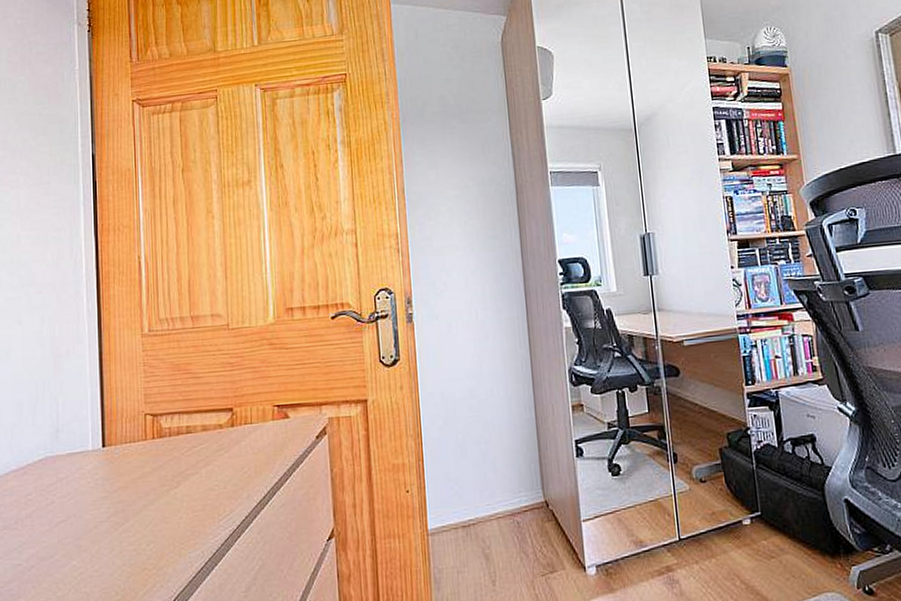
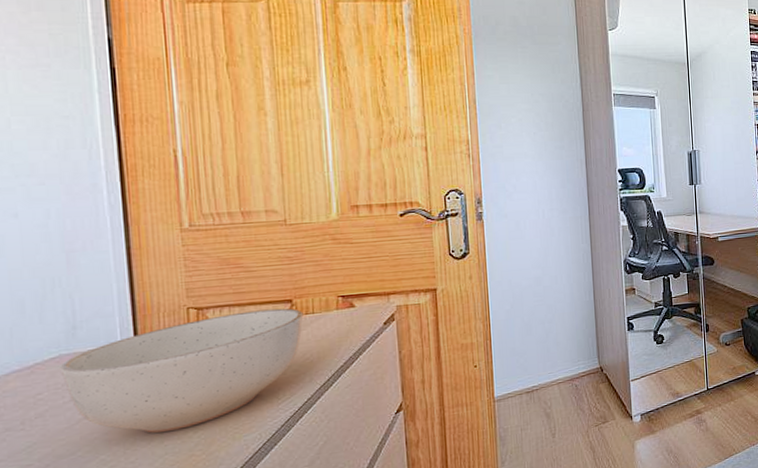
bowl: none [45,417,243,543] -> present [60,308,304,433]

